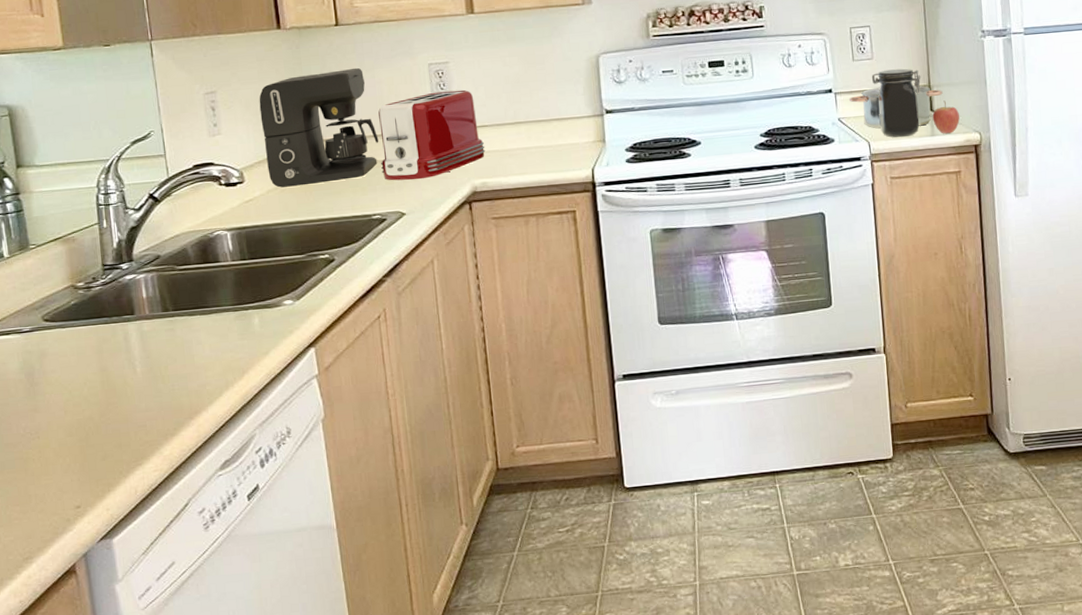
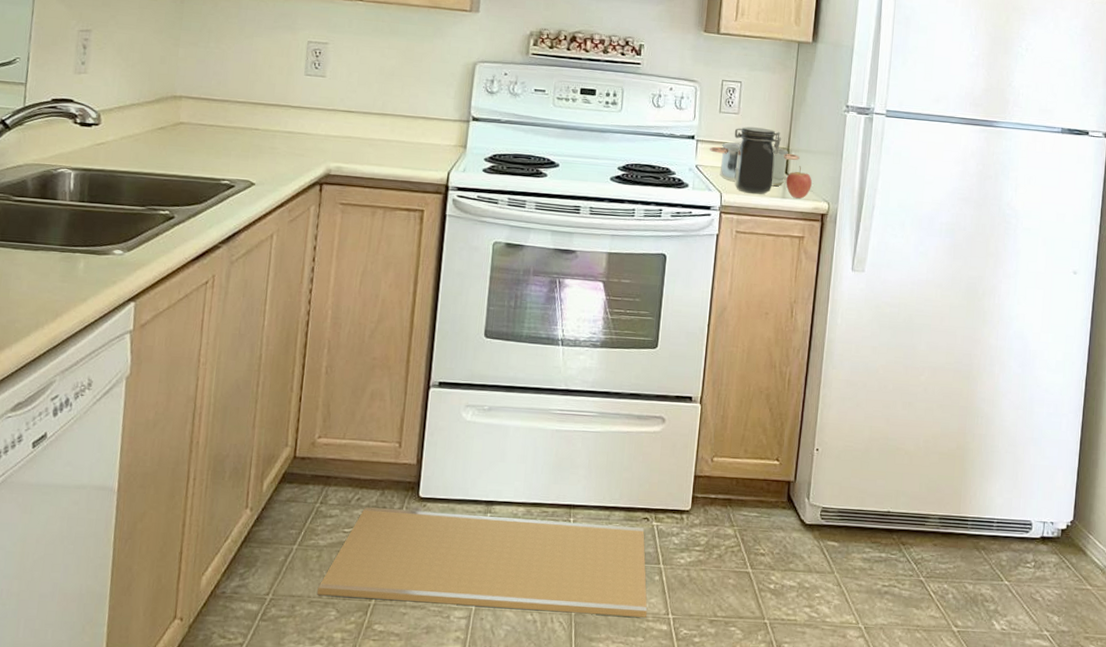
coffee maker: present [259,67,379,188] -> none [126,30,244,141]
toaster: present [378,89,486,181] -> none [240,69,348,153]
door mat: none [545,482,868,595] -> present [317,507,648,618]

